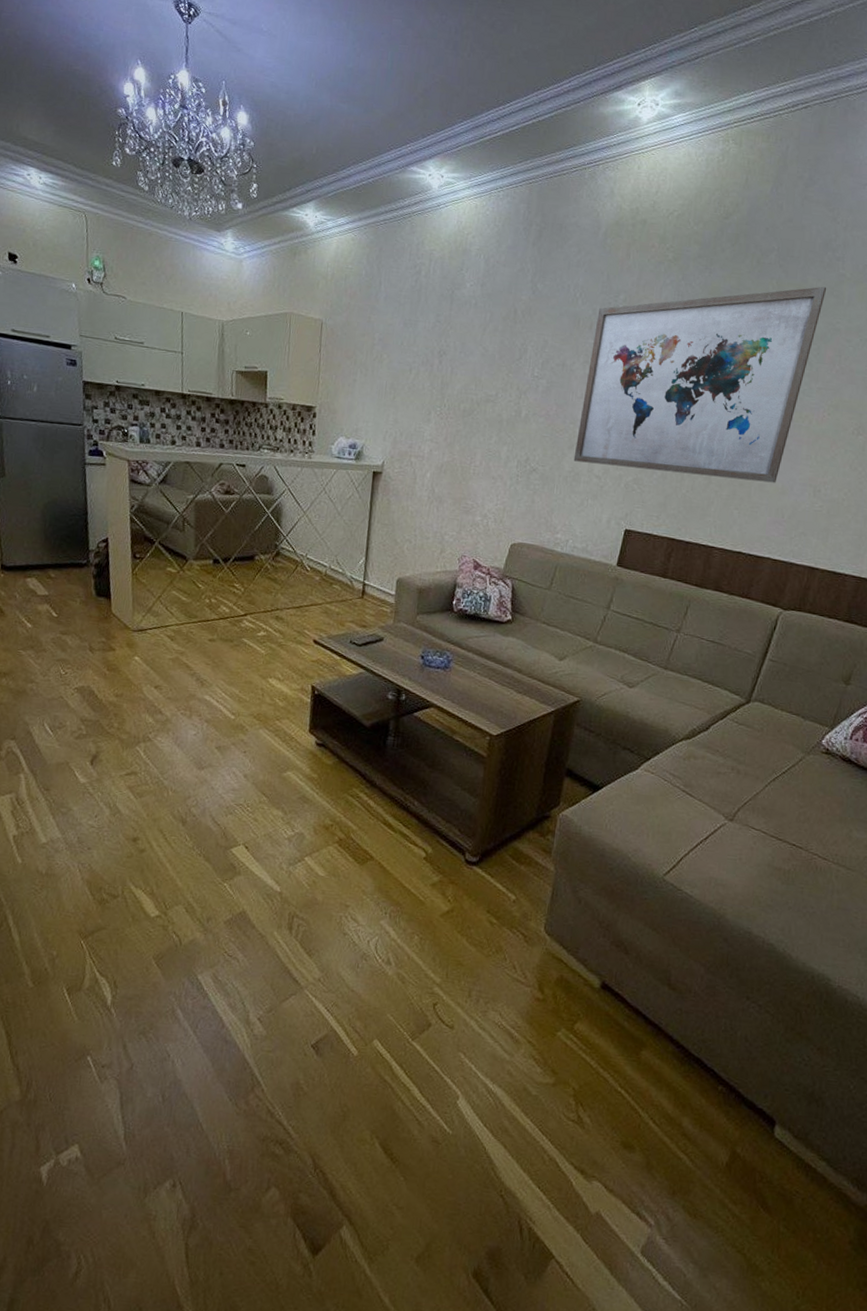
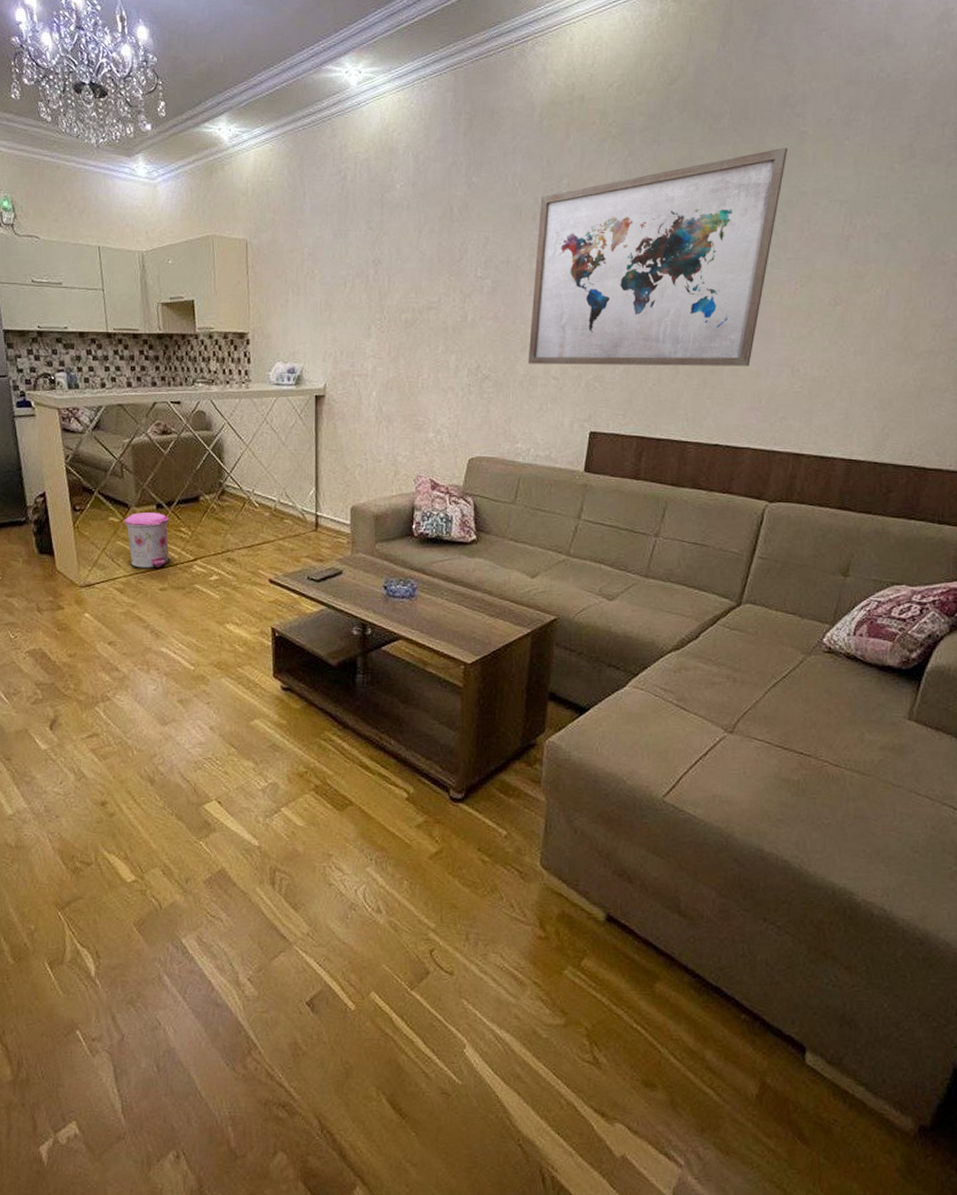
trash can: none [181,565,224,620] -> present [125,511,170,569]

